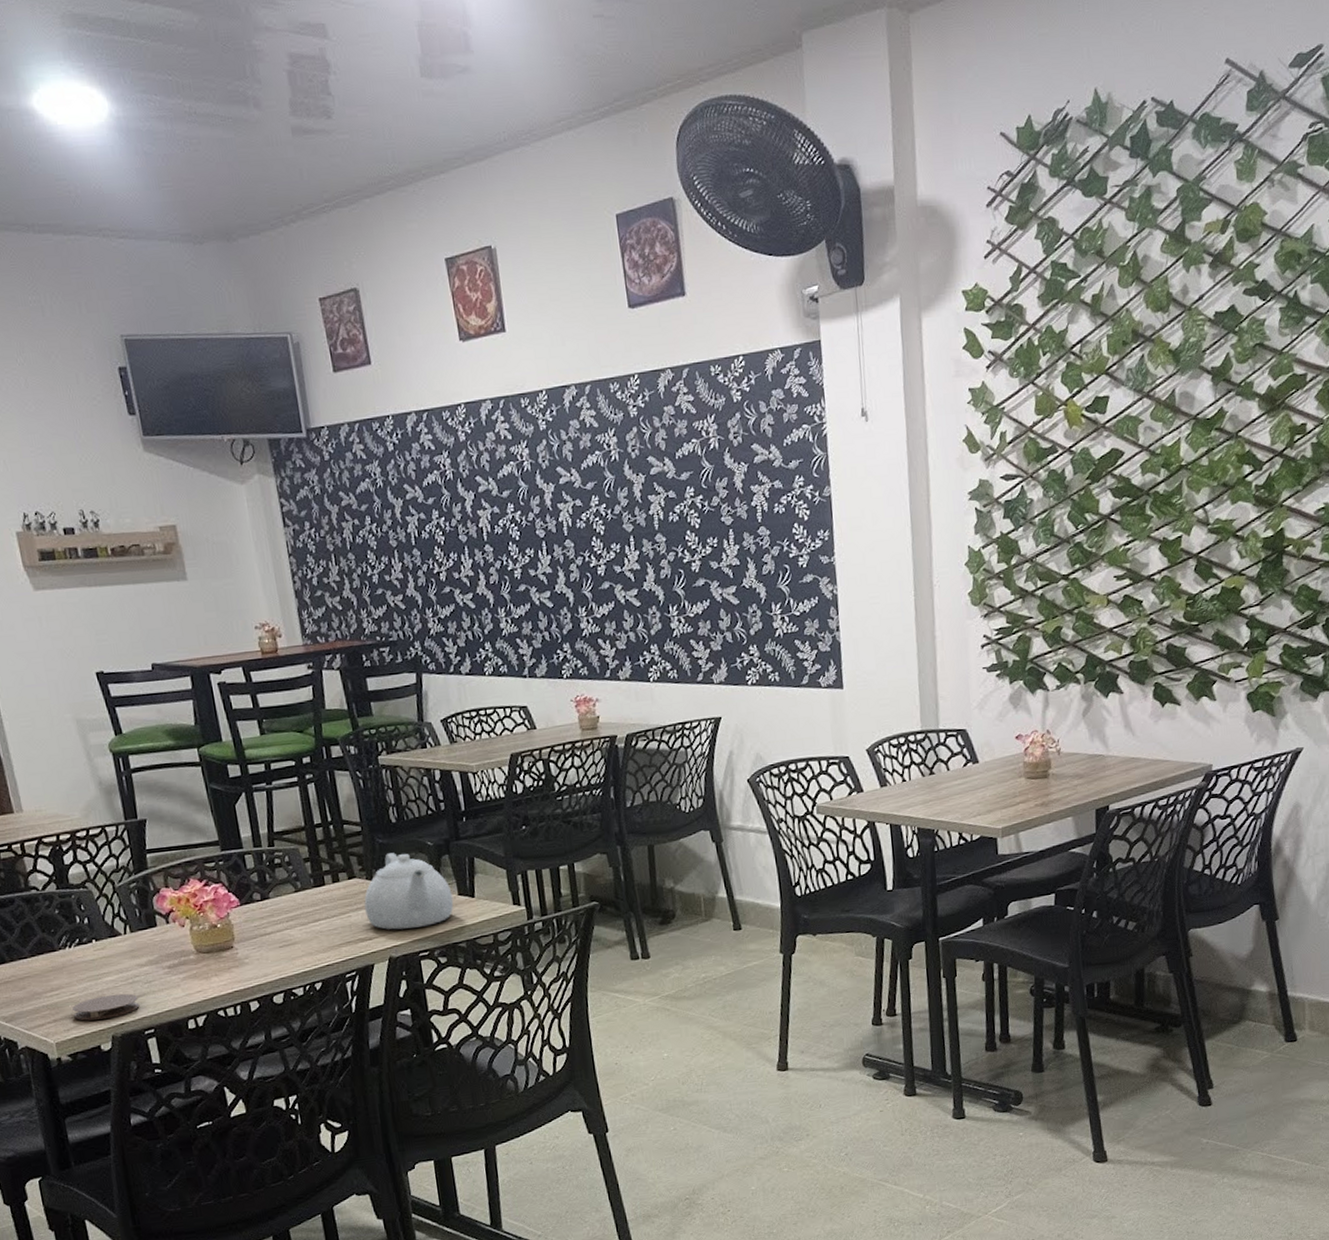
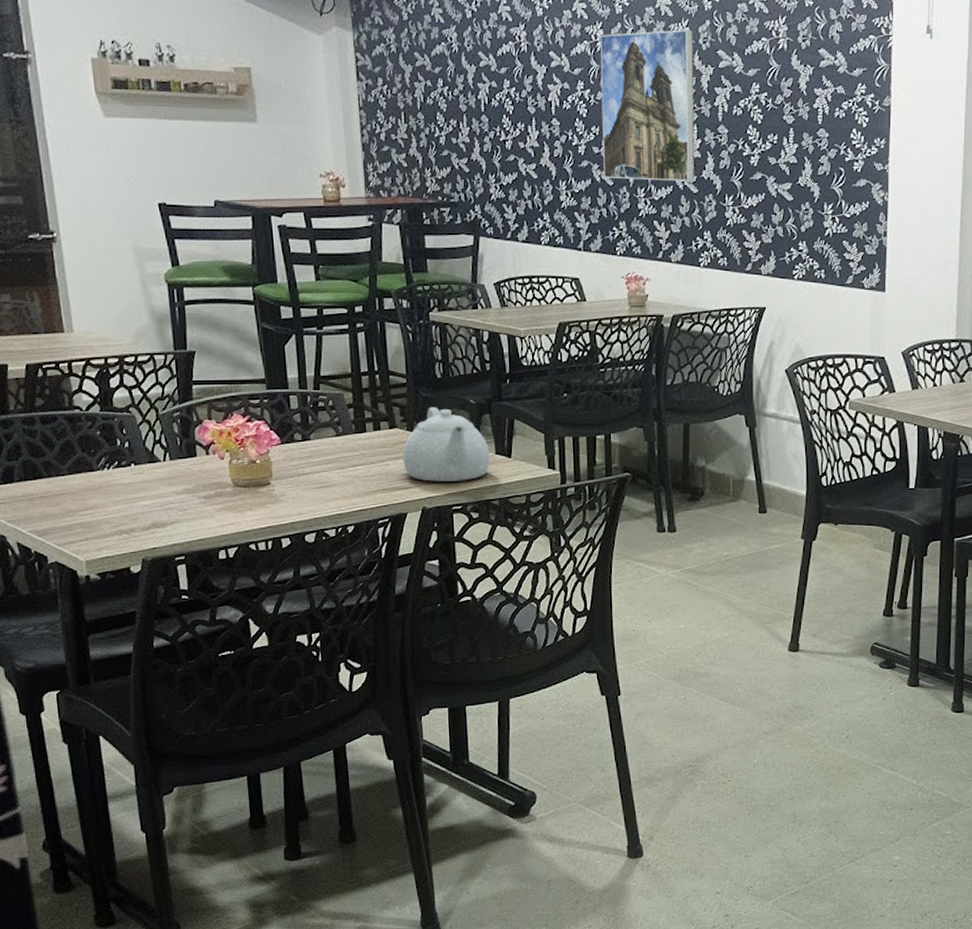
coaster: present [72,993,140,1021] -> none [105,518,173,542]
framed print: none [526,438,636,601] -> present [600,29,695,182]

